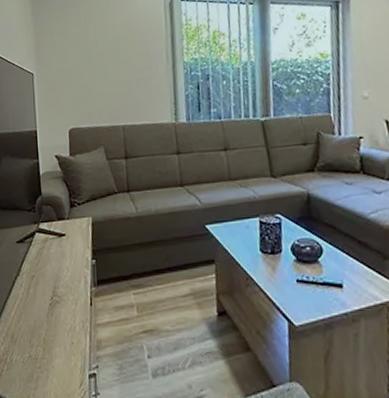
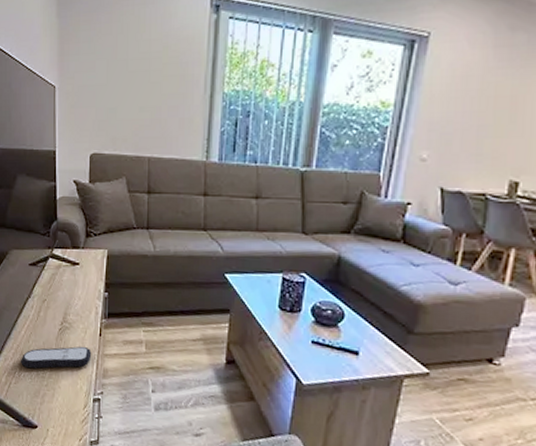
remote control: none [12,318,84,352] -> present [21,346,92,369]

